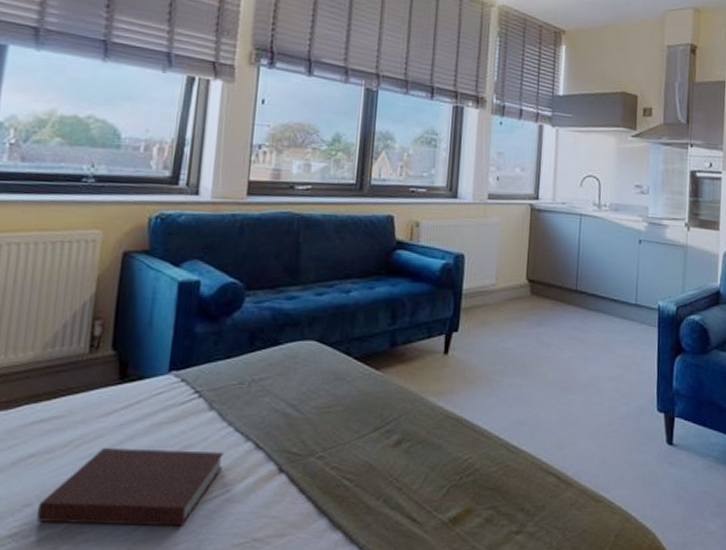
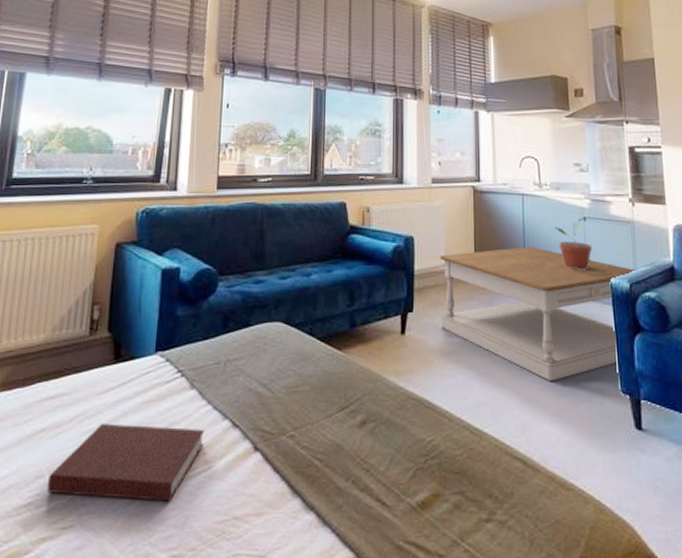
coffee table: none [486,267,685,401] -> present [439,246,637,382]
potted plant: none [609,239,644,293] -> present [554,217,592,270]

